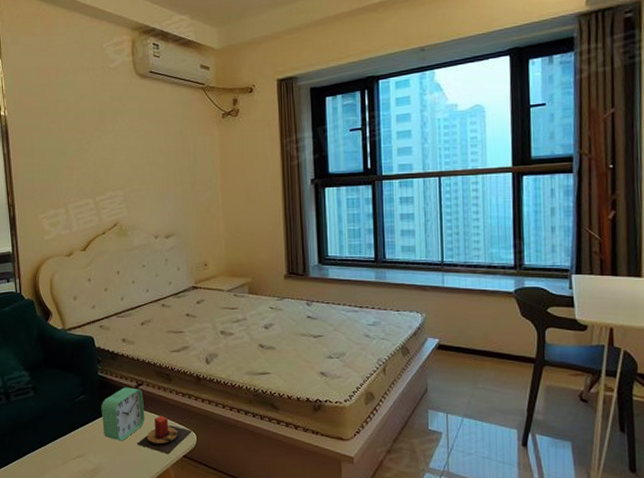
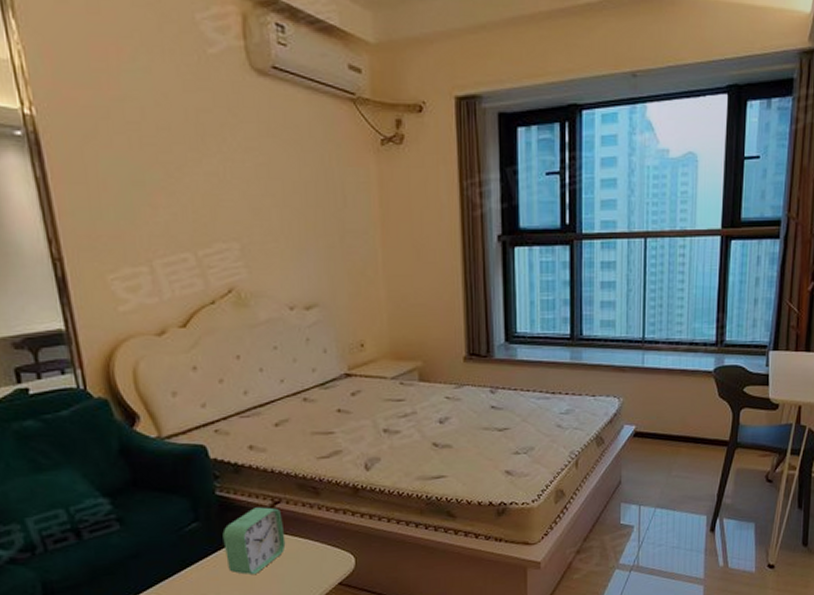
candle: present [136,415,192,455] -> none [275,538,349,584]

